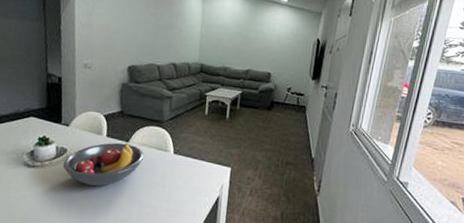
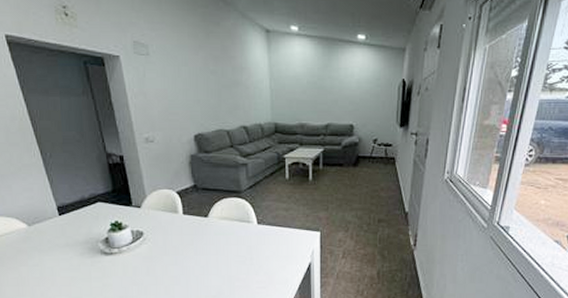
fruit bowl: present [63,142,145,186] -> none [142,218,227,266]

